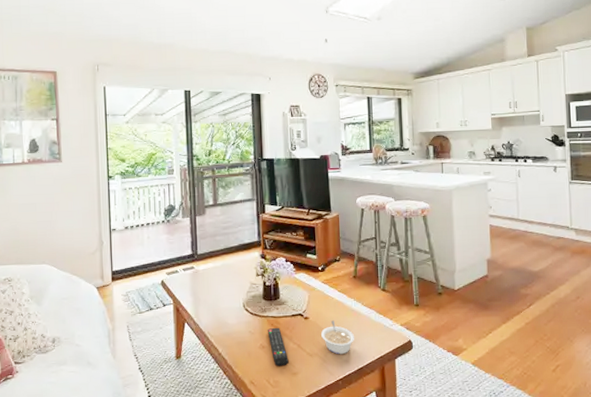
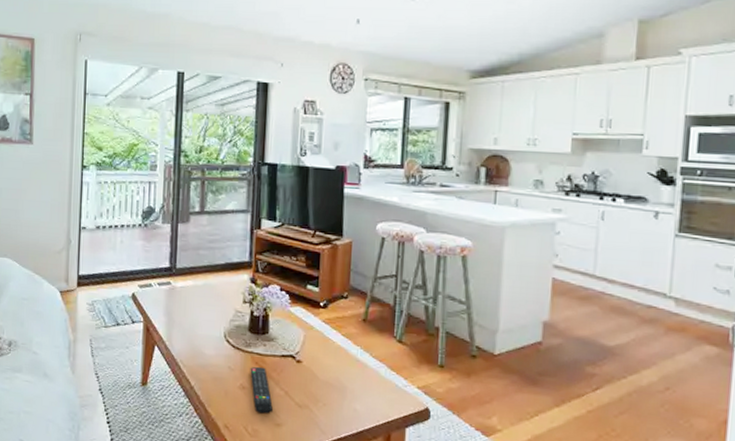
legume: present [321,320,354,355] -> none [315,368,356,412]

